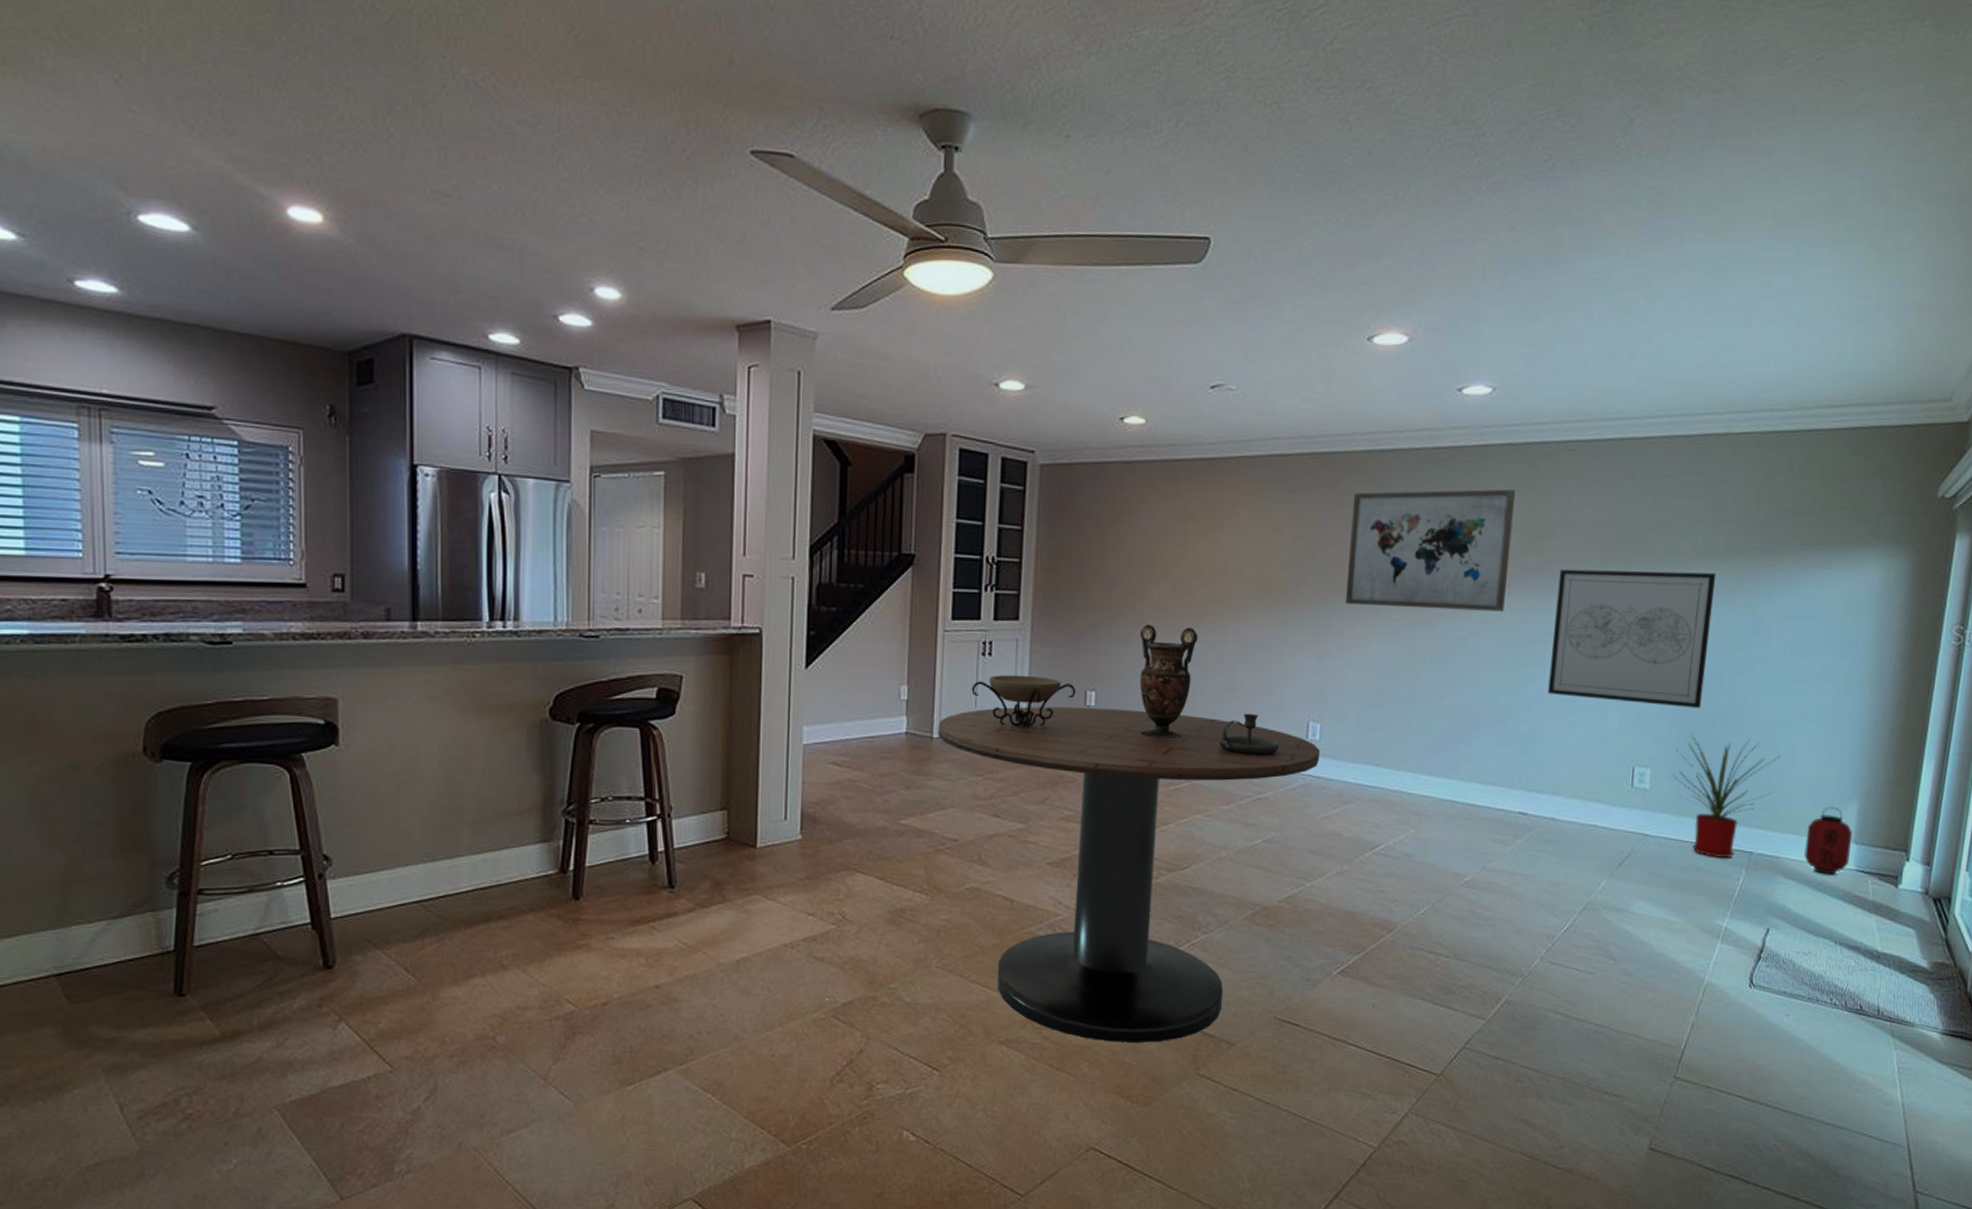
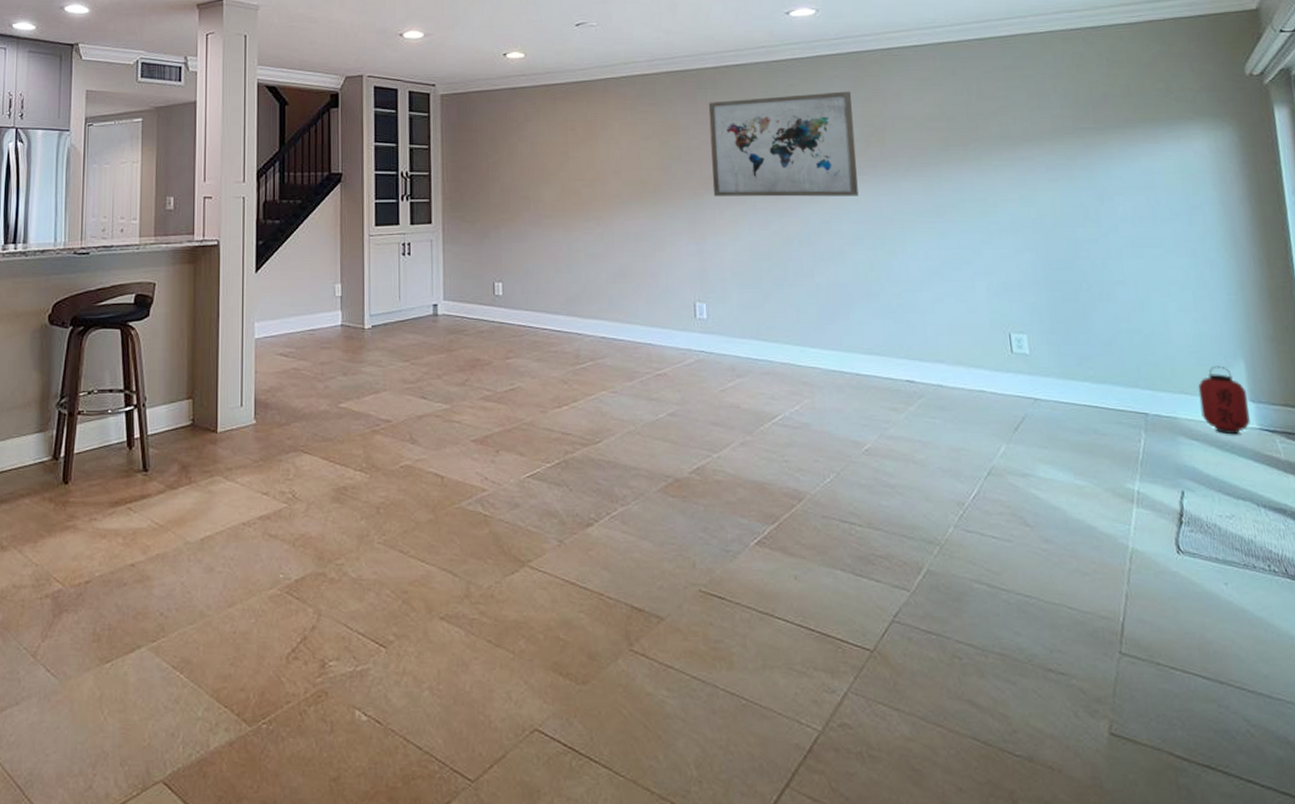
dining table: present [938,706,1321,1043] -> none [369,297,710,617]
decorative bowl: present [971,674,1076,728] -> none [395,271,485,317]
vase: present [1139,624,1198,739] -> none [536,222,587,322]
candlestick: present [1219,713,1280,756] -> none [616,297,671,335]
wall art: present [1548,569,1717,708] -> none [903,153,1064,276]
house plant: present [1673,735,1779,859] -> none [1047,301,1156,421]

